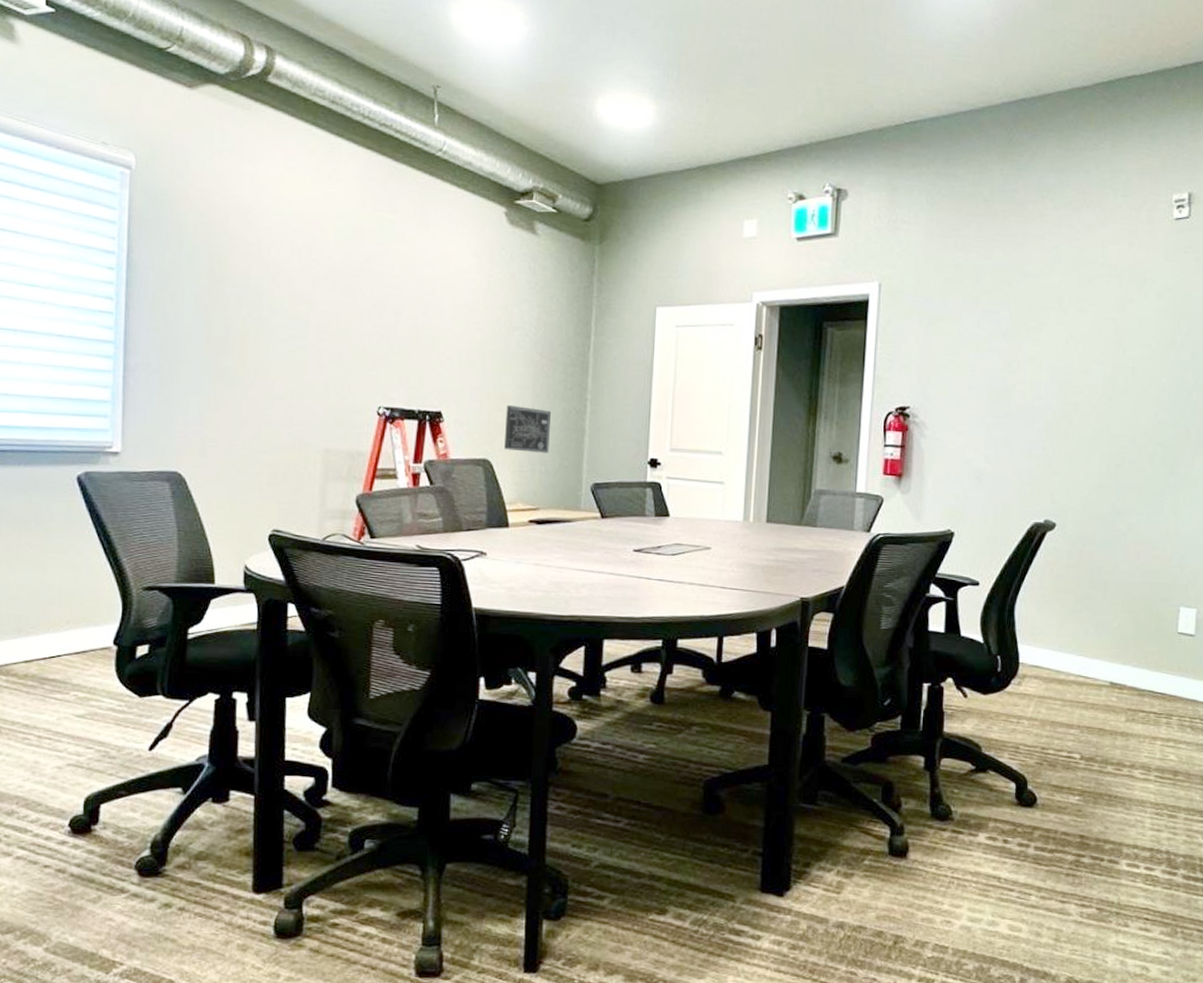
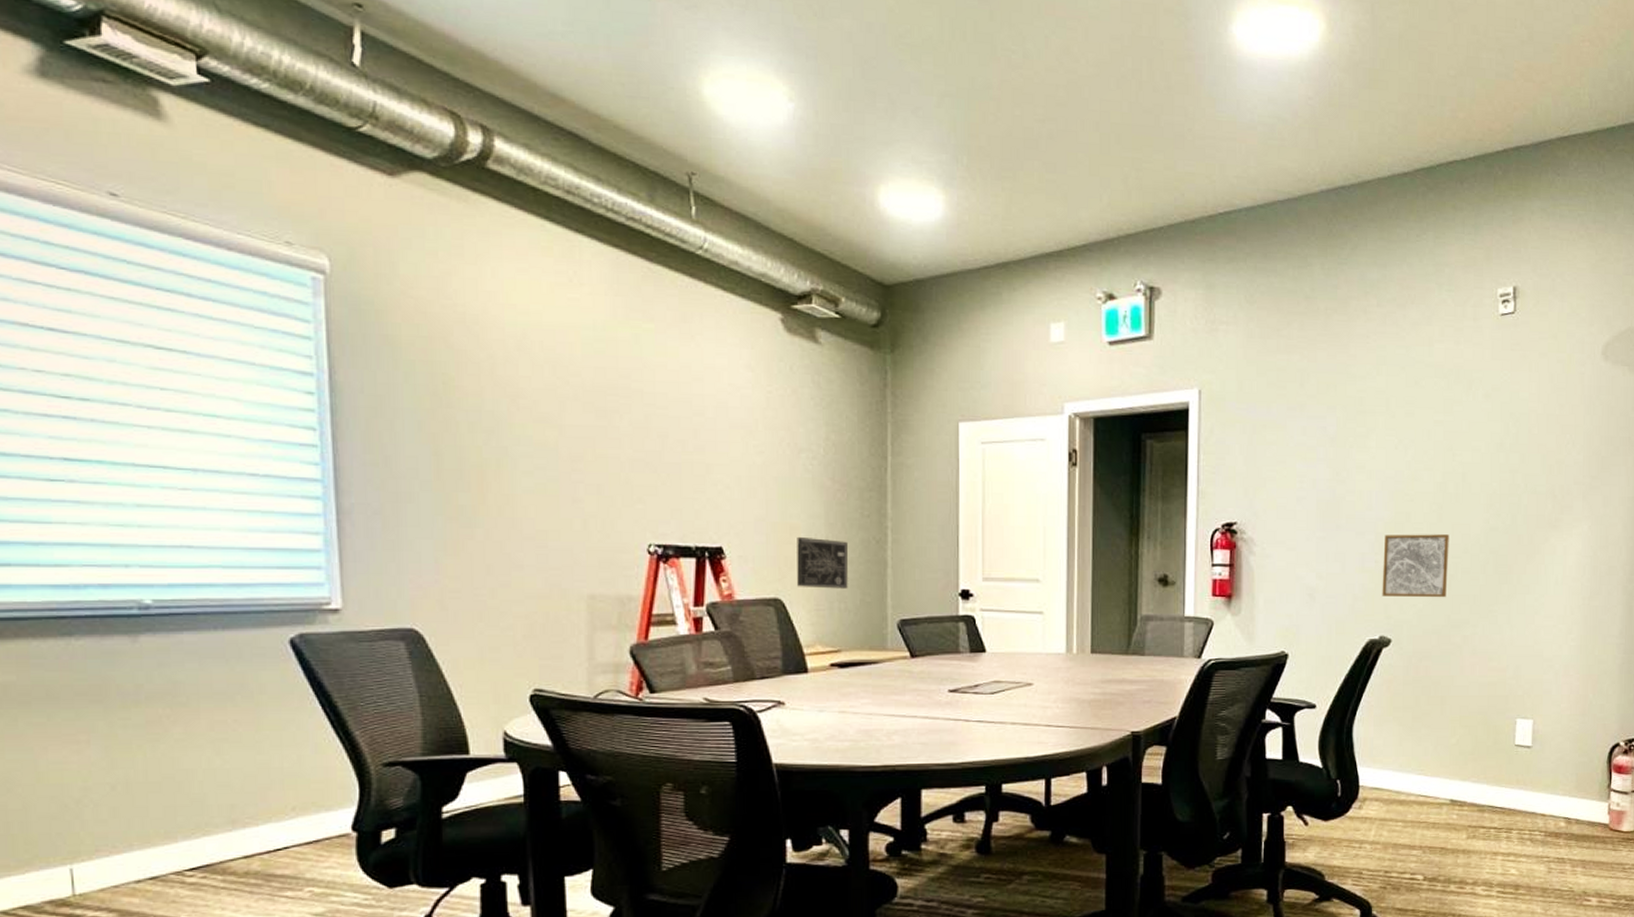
wall art: none [1048,423,1117,486] -> present [1382,534,1449,598]

